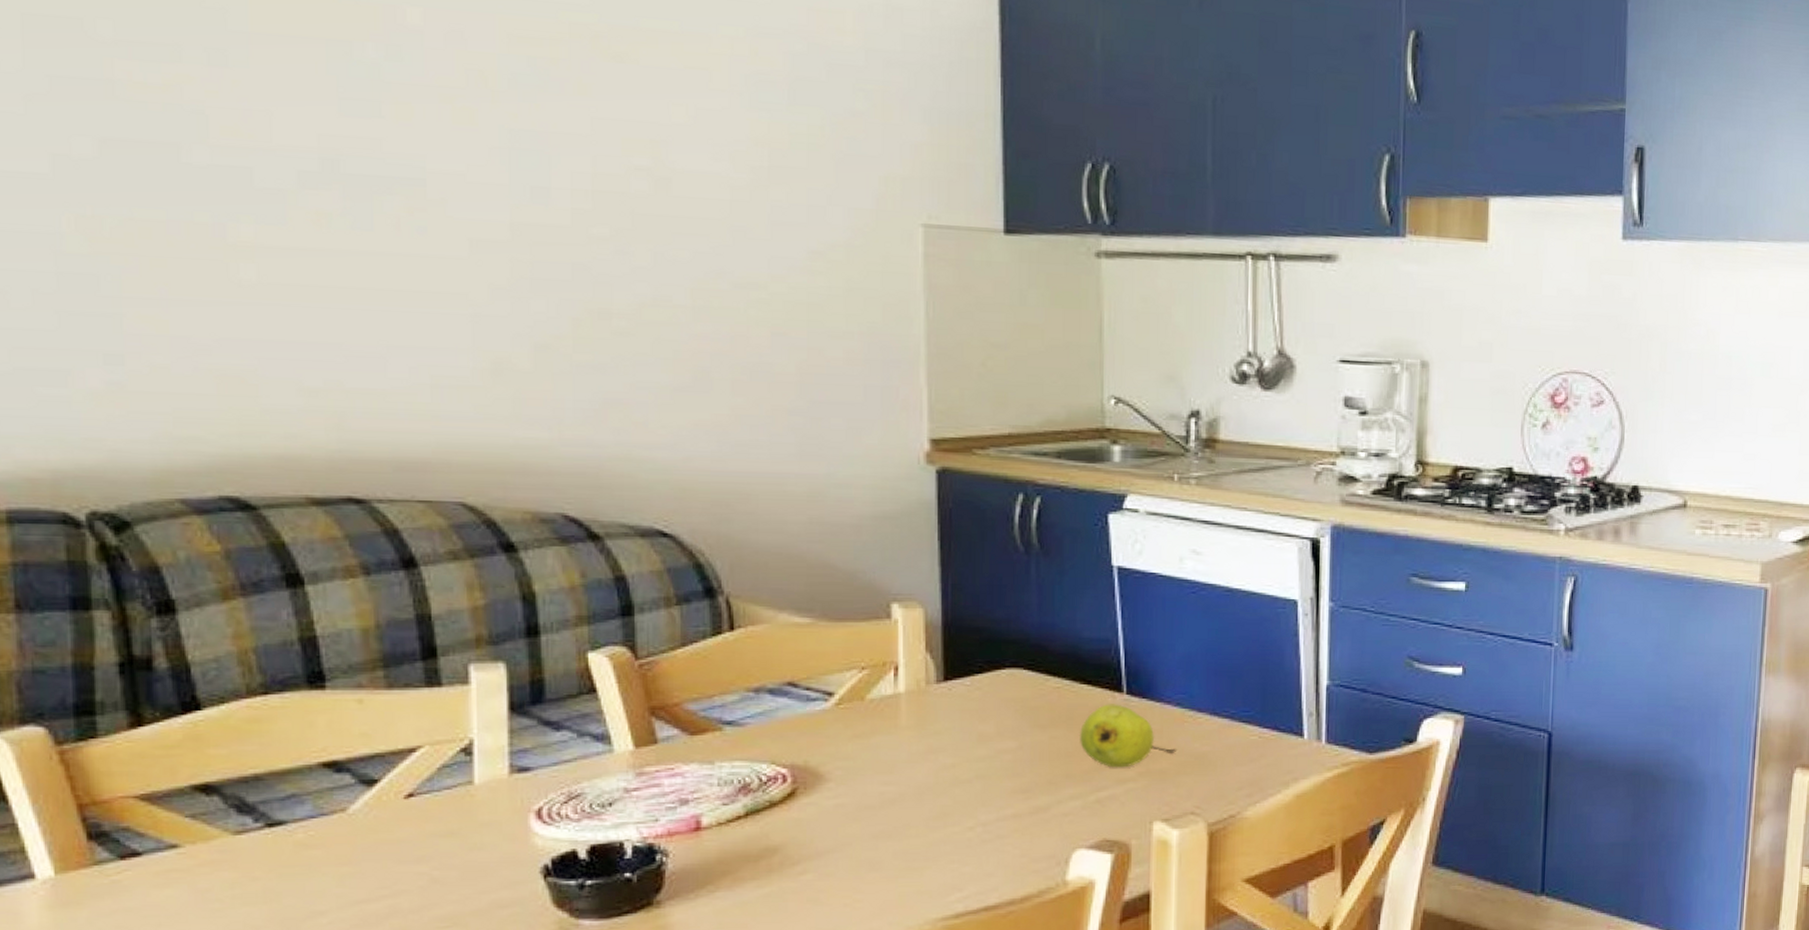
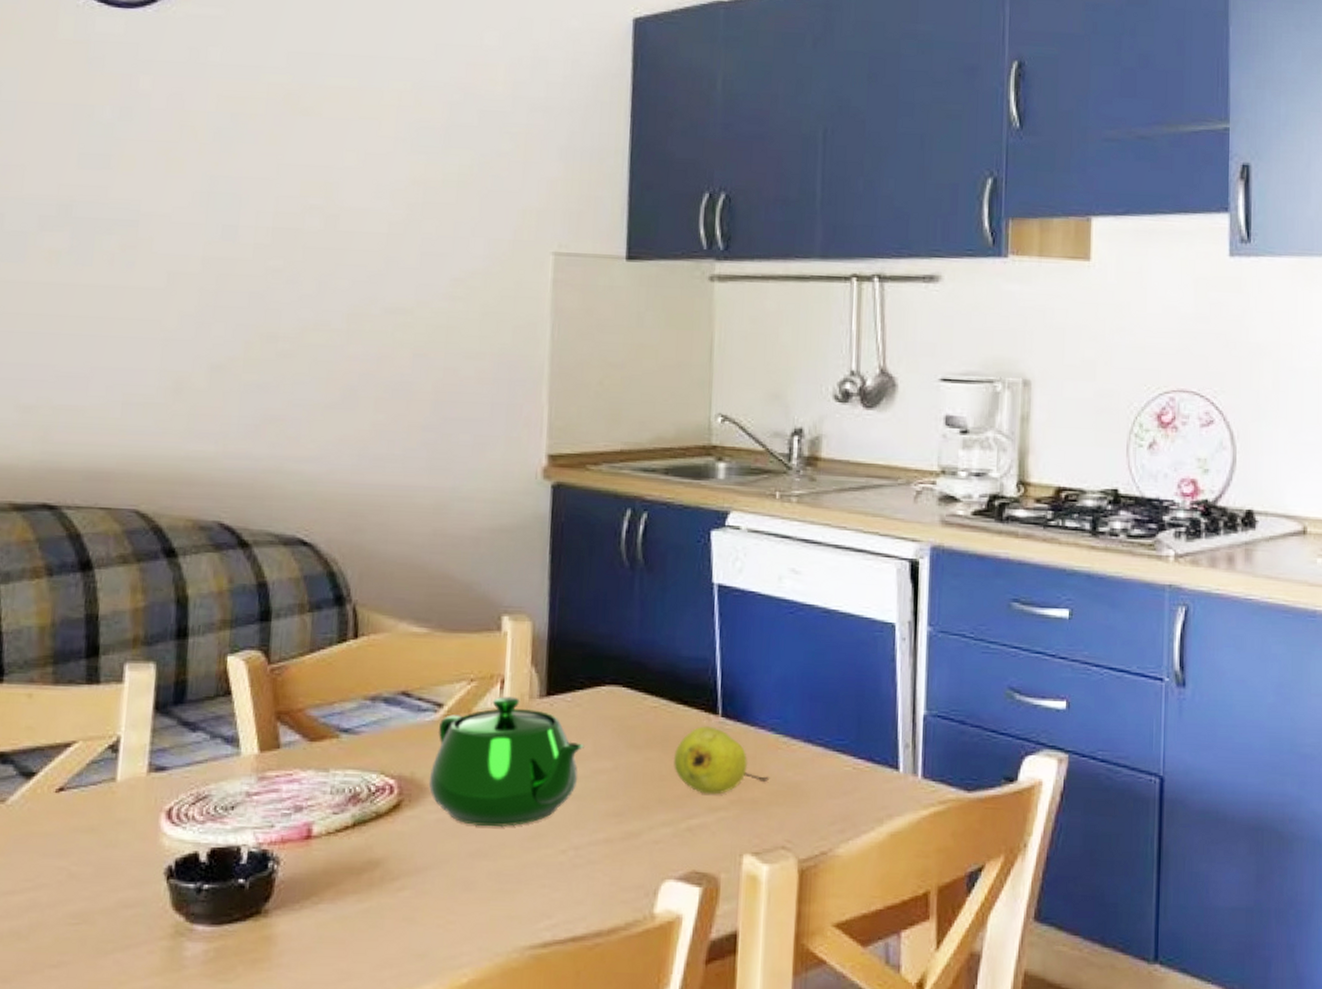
teapot: none [824,683,988,809] -> present [428,696,586,828]

